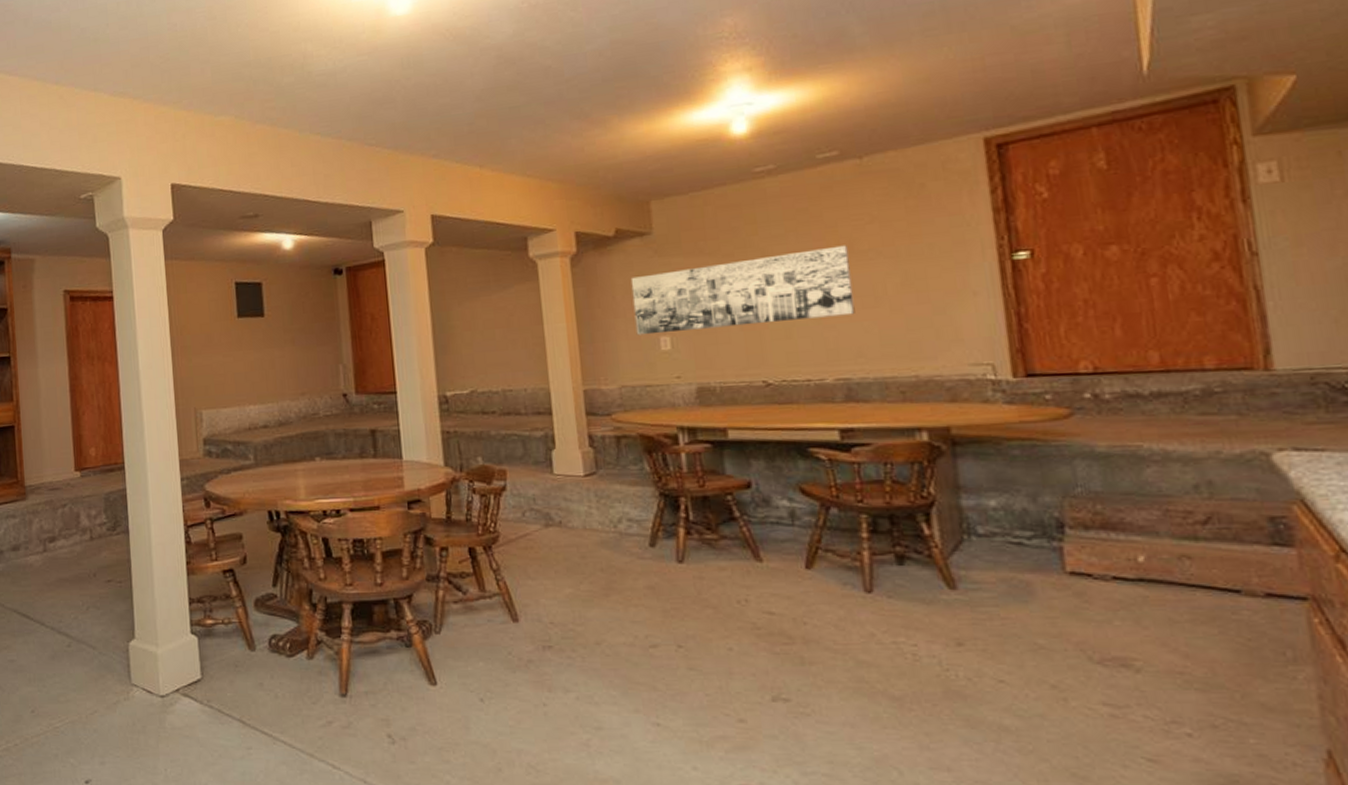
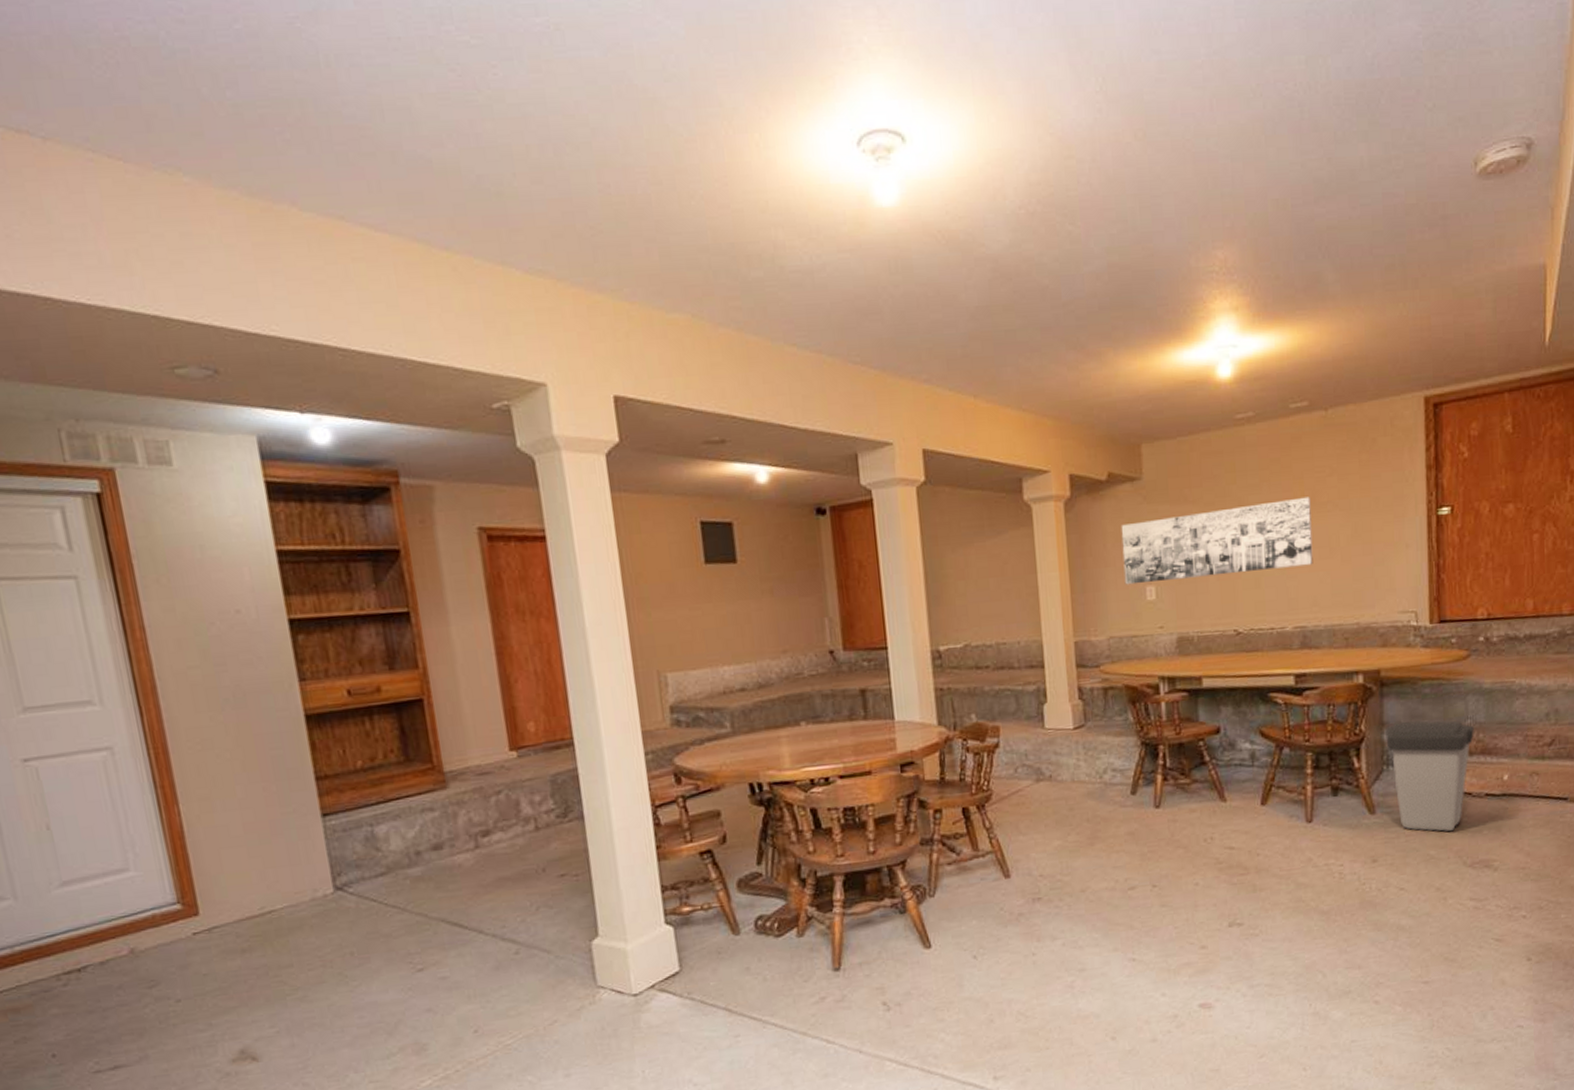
trash can: none [963,485,1089,618] -> present [1385,720,1474,832]

